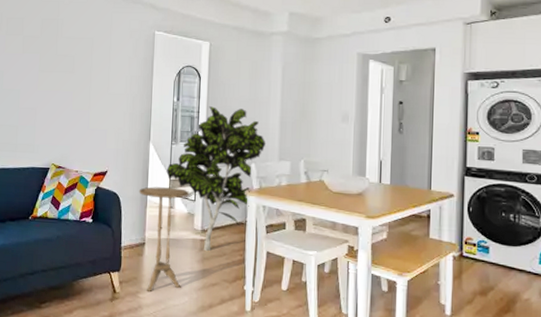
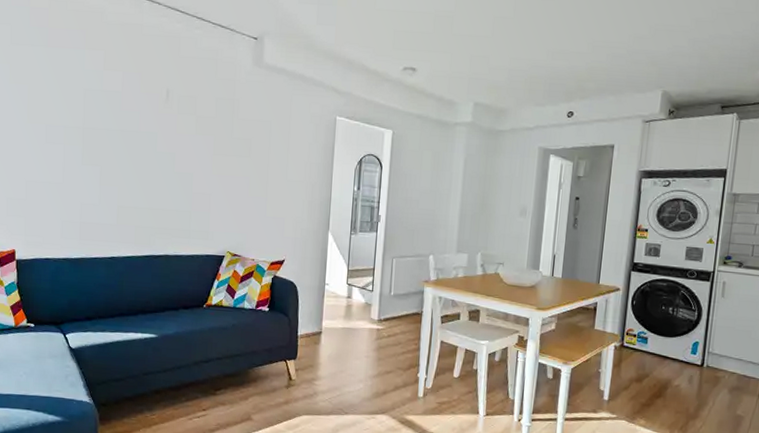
side table: present [138,186,190,291] -> none [316,276,368,379]
indoor plant: present [166,106,266,252] -> none [344,197,445,341]

